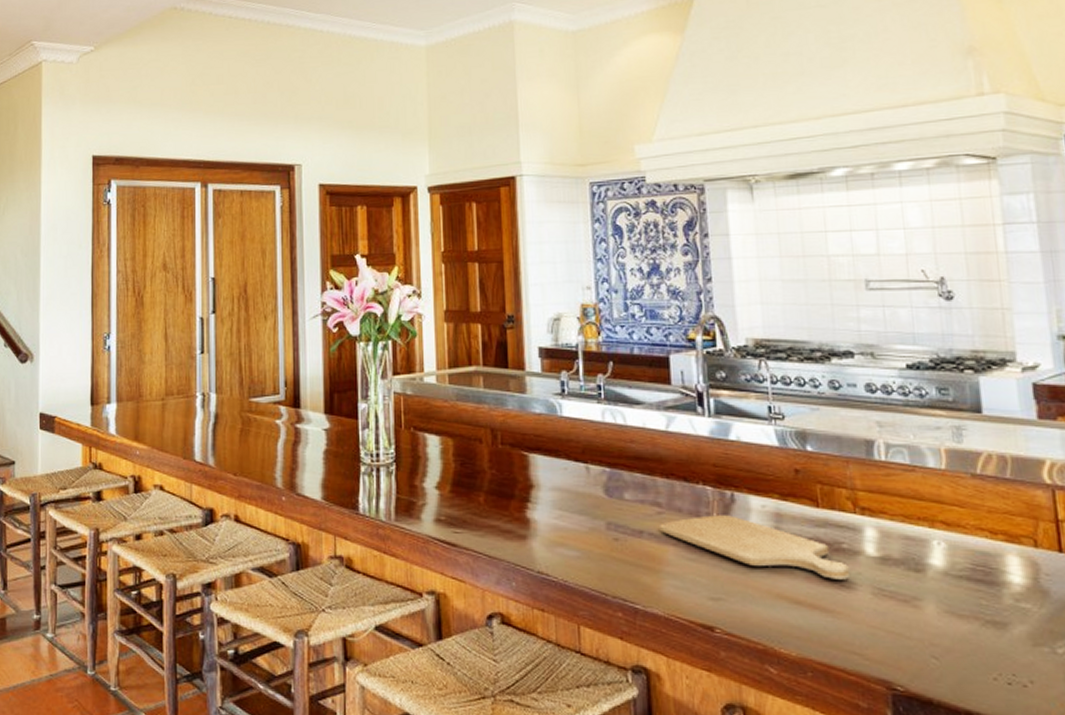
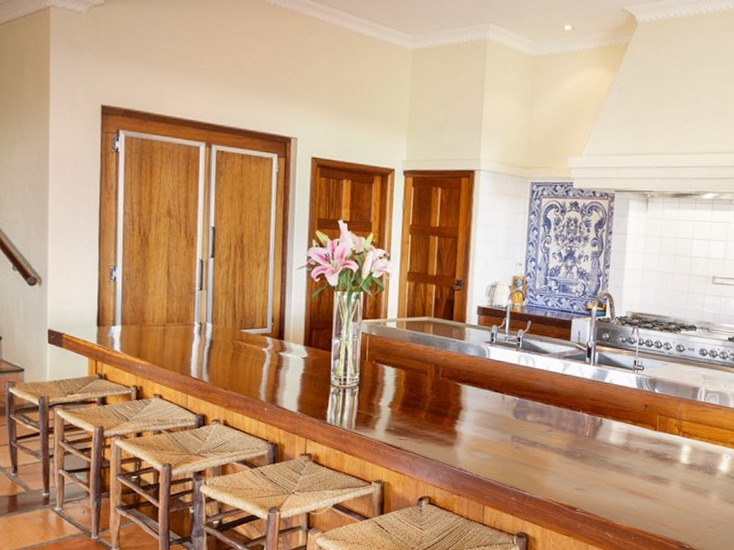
chopping board: present [660,515,851,580] -> none [549,433,670,478]

